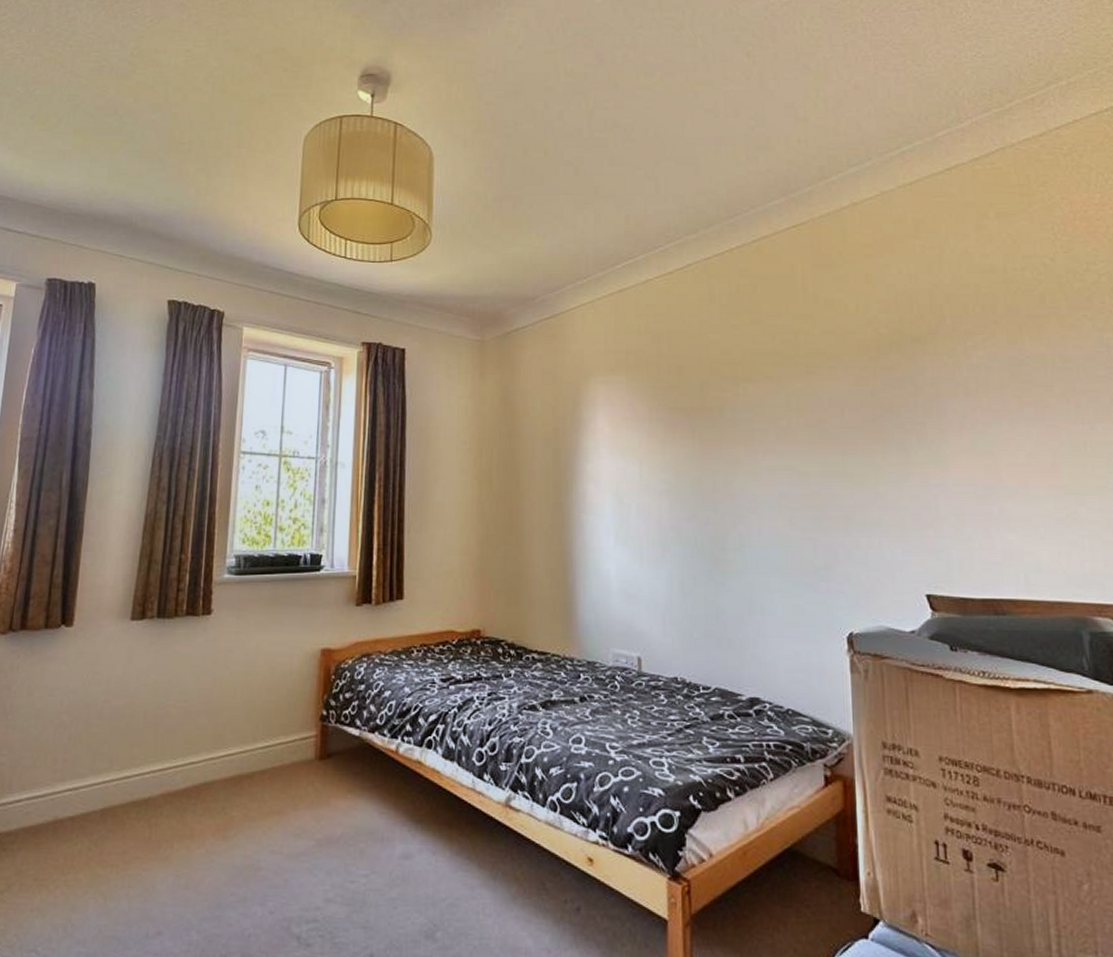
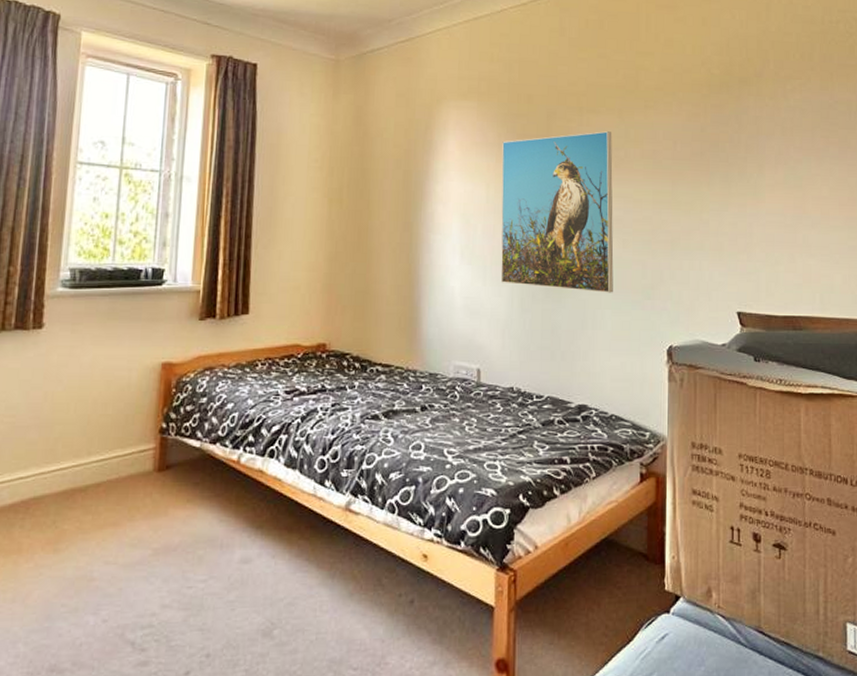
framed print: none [654,401,782,575] -> present [500,131,614,293]

